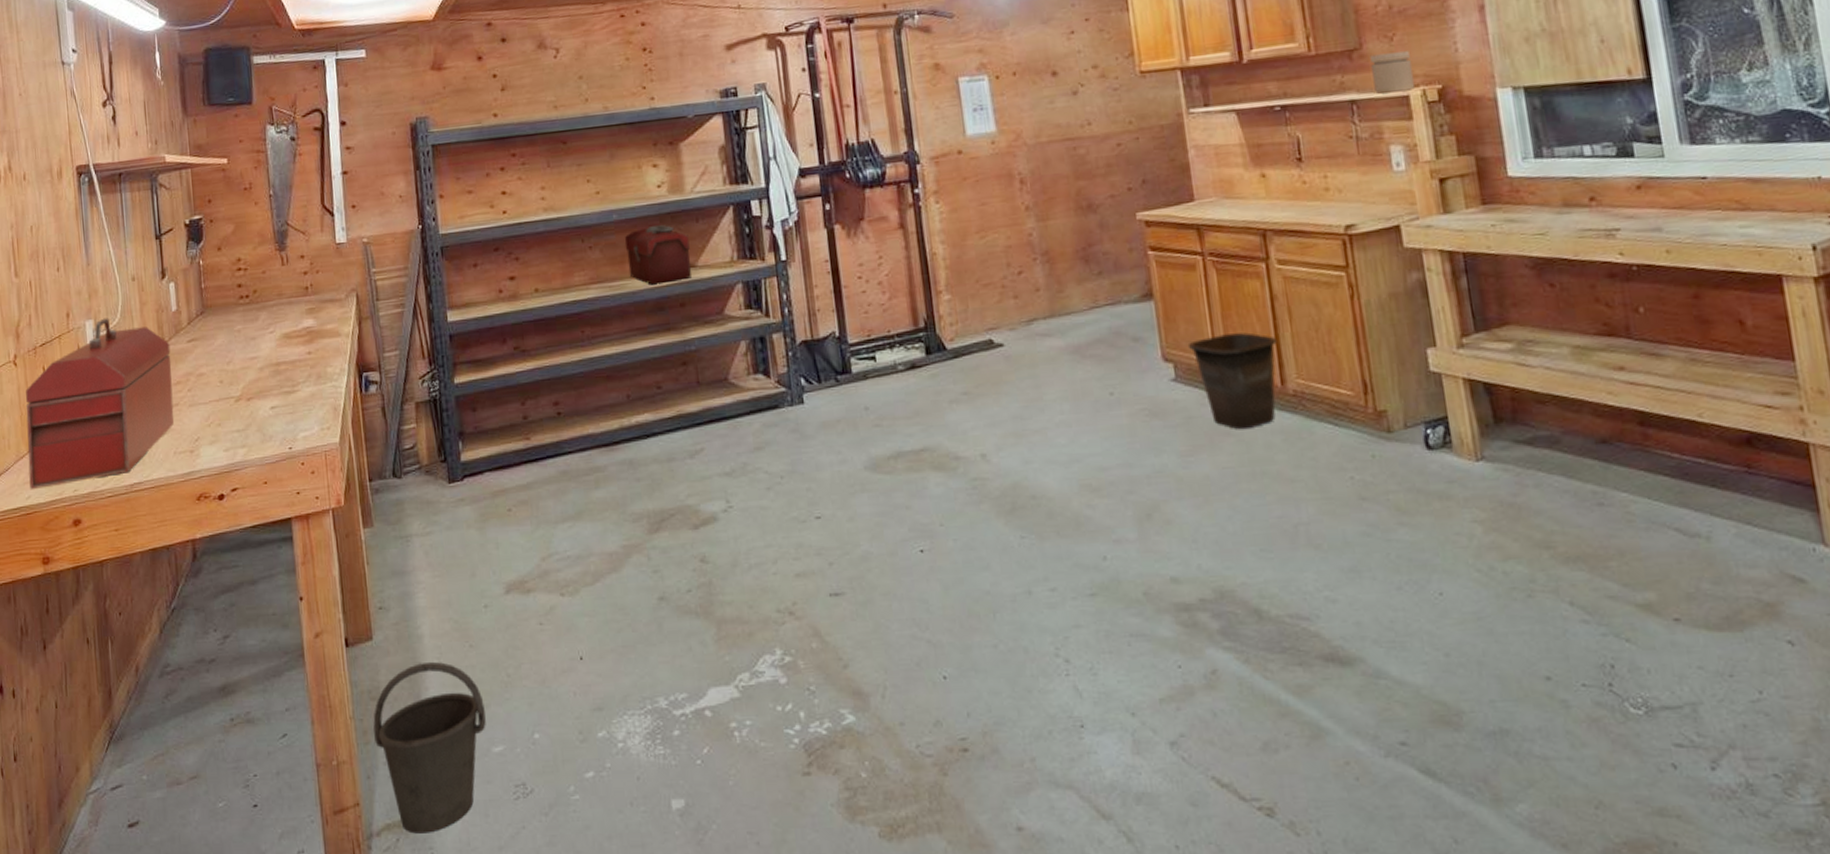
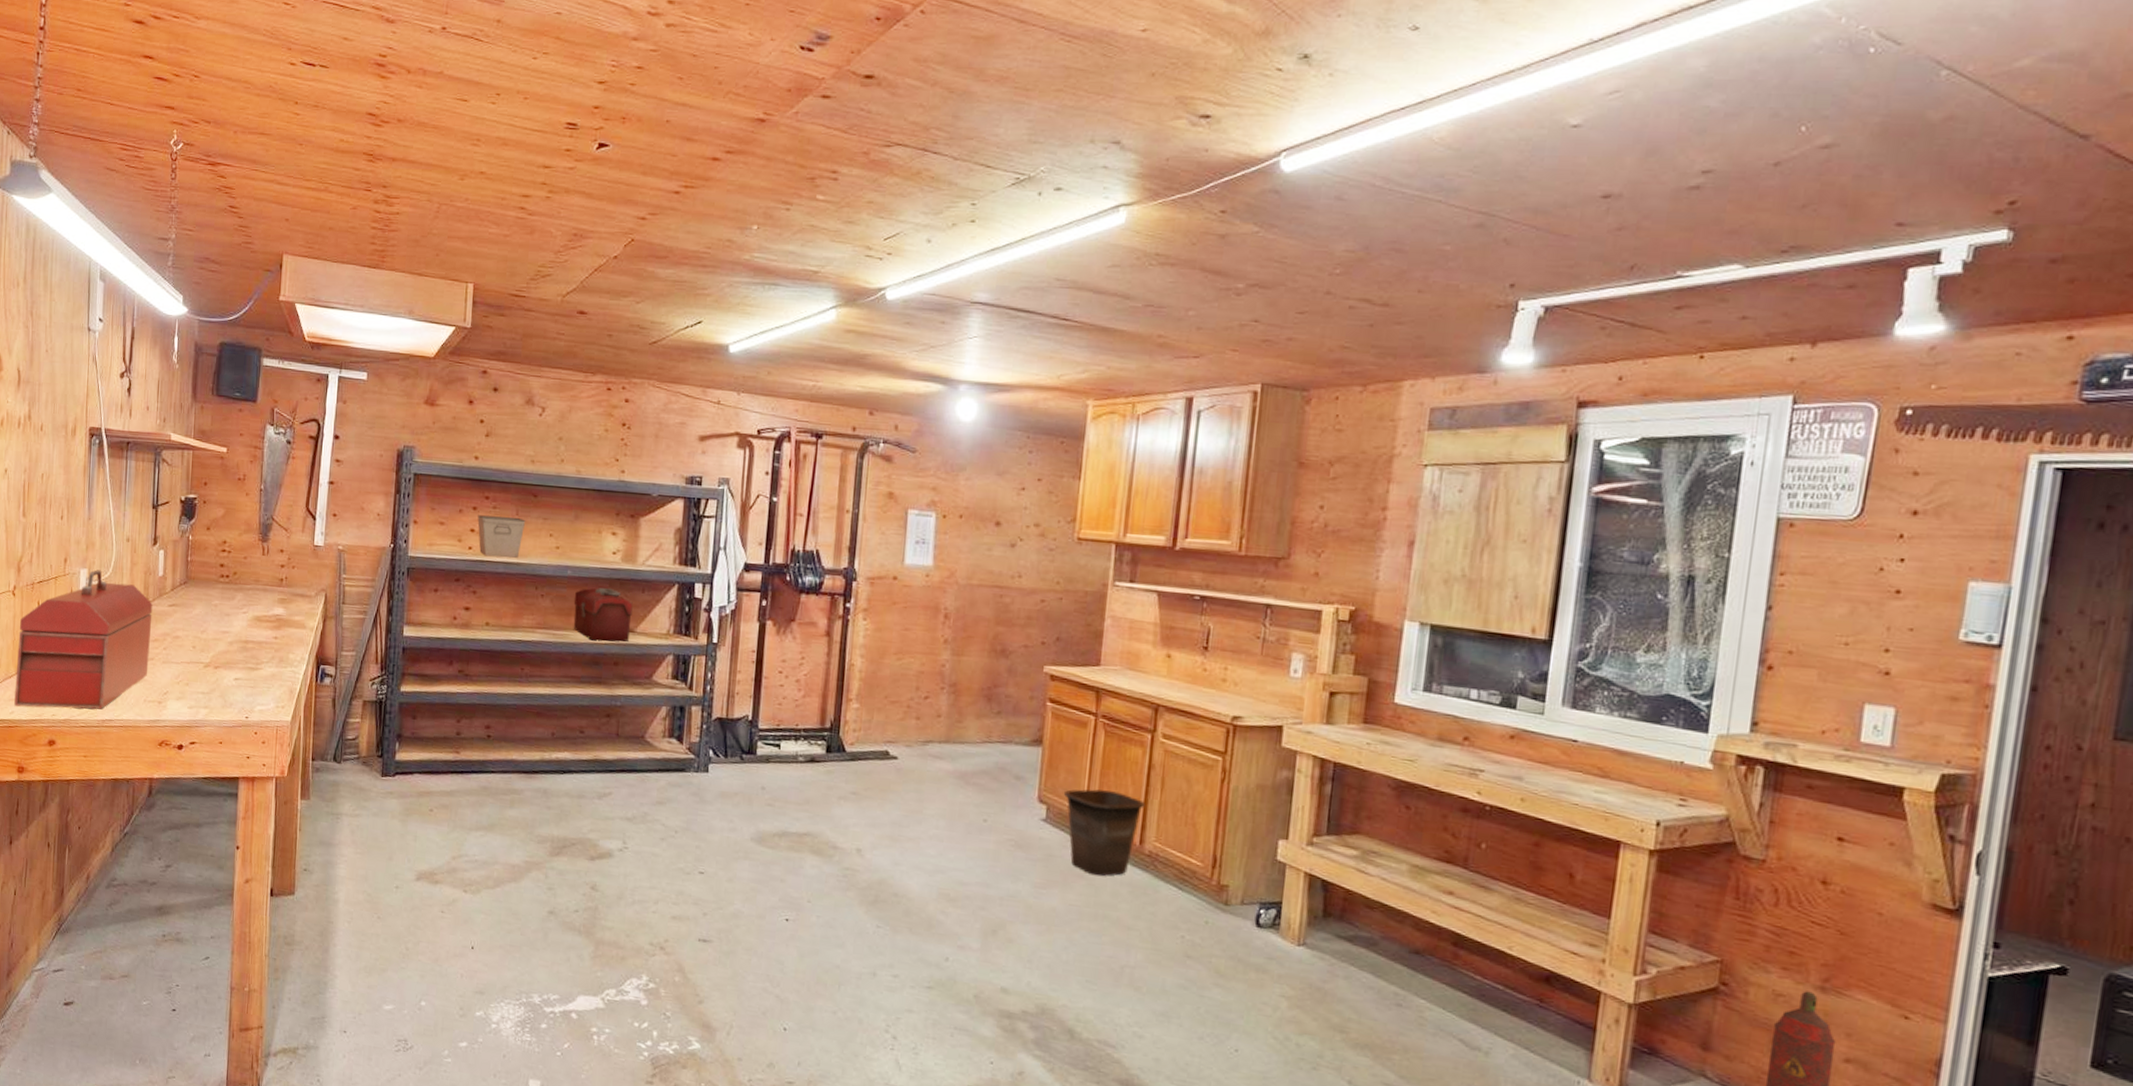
bucket: present [373,661,486,834] -> none [283,922,383,1063]
storage bin: none [507,169,559,218] -> present [477,515,526,559]
jar: present [1370,51,1416,94] -> none [1291,566,1333,606]

